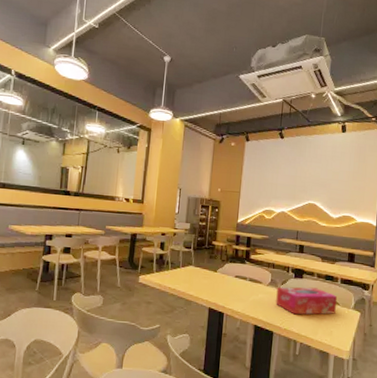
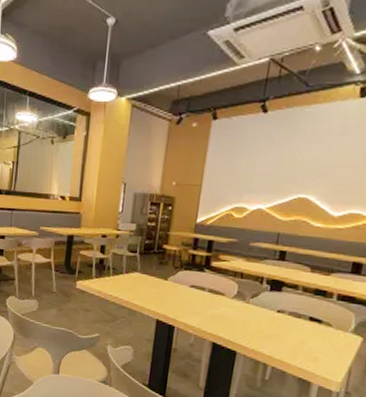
tissue box: present [276,287,337,315] -> none [242,301,329,337]

